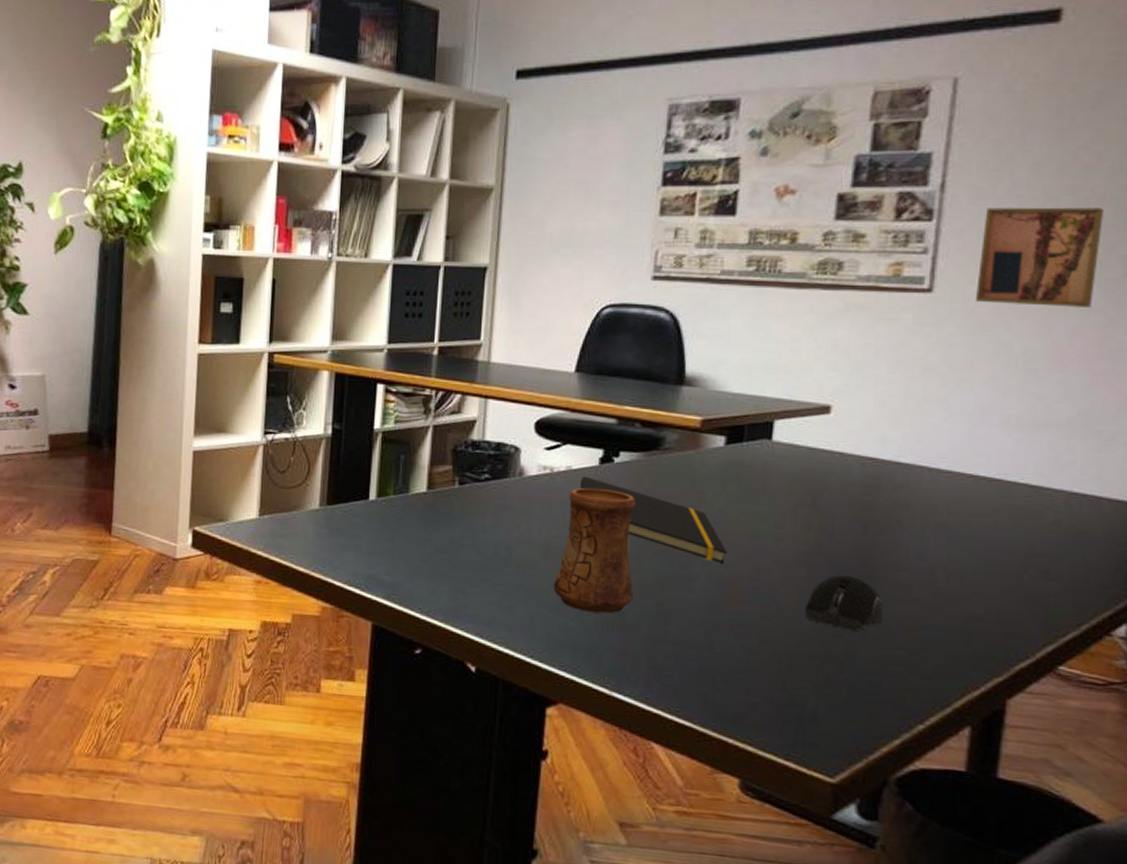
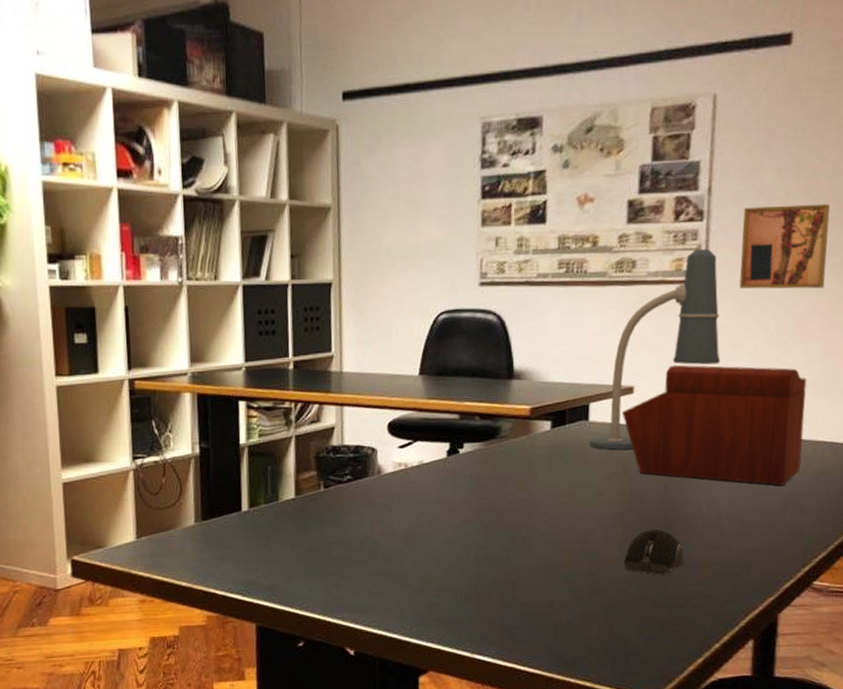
cup: present [553,487,636,614] -> none [416,478,485,589]
notepad: present [579,476,728,563] -> none [431,468,560,532]
desk lamp: none [770,253,948,478] -> present [589,249,721,450]
sewing box: none [813,384,1062,541] -> present [621,364,807,485]

